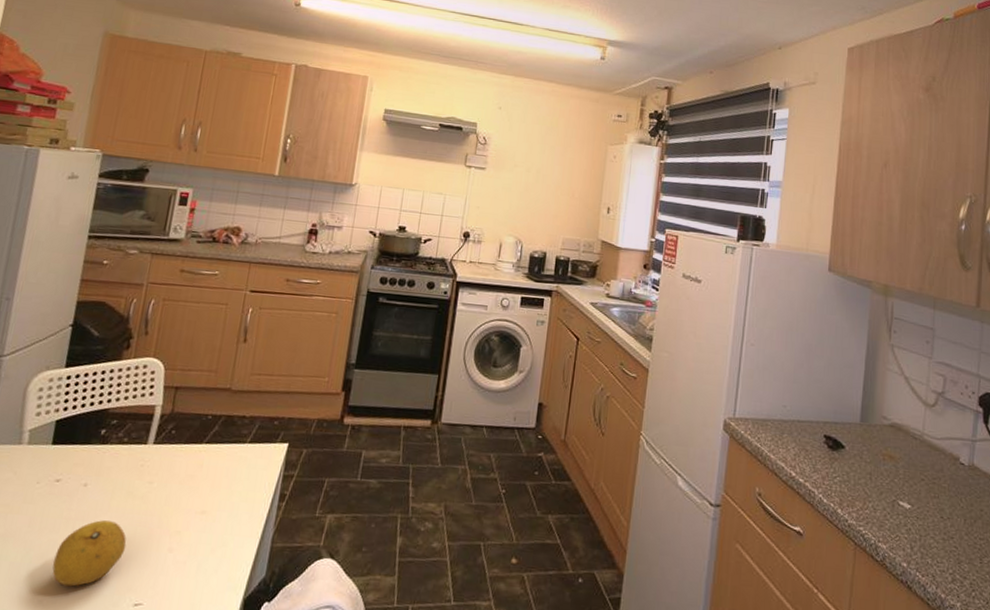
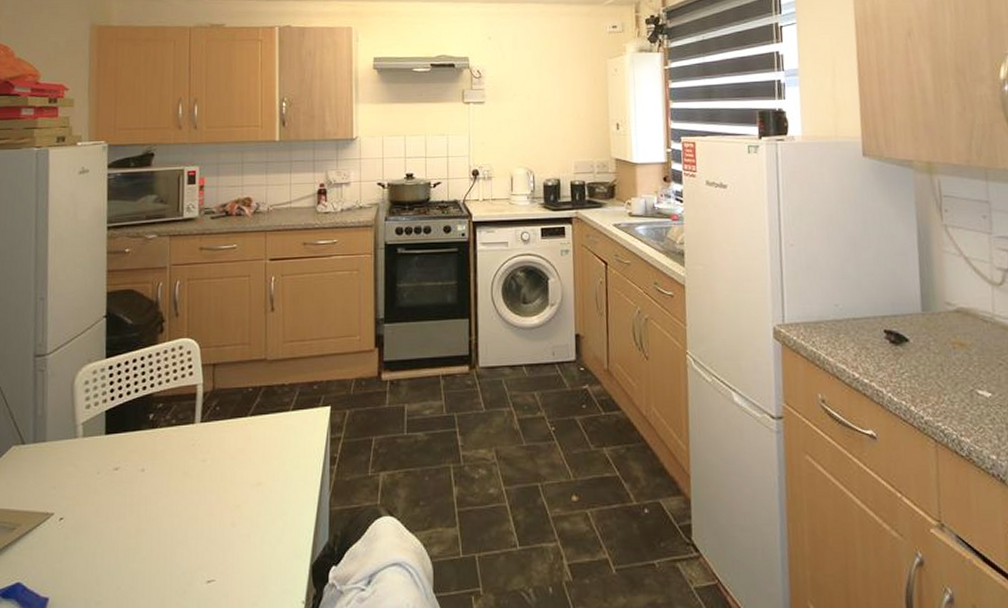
fruit: present [52,520,127,587] -> none [125,503,191,570]

